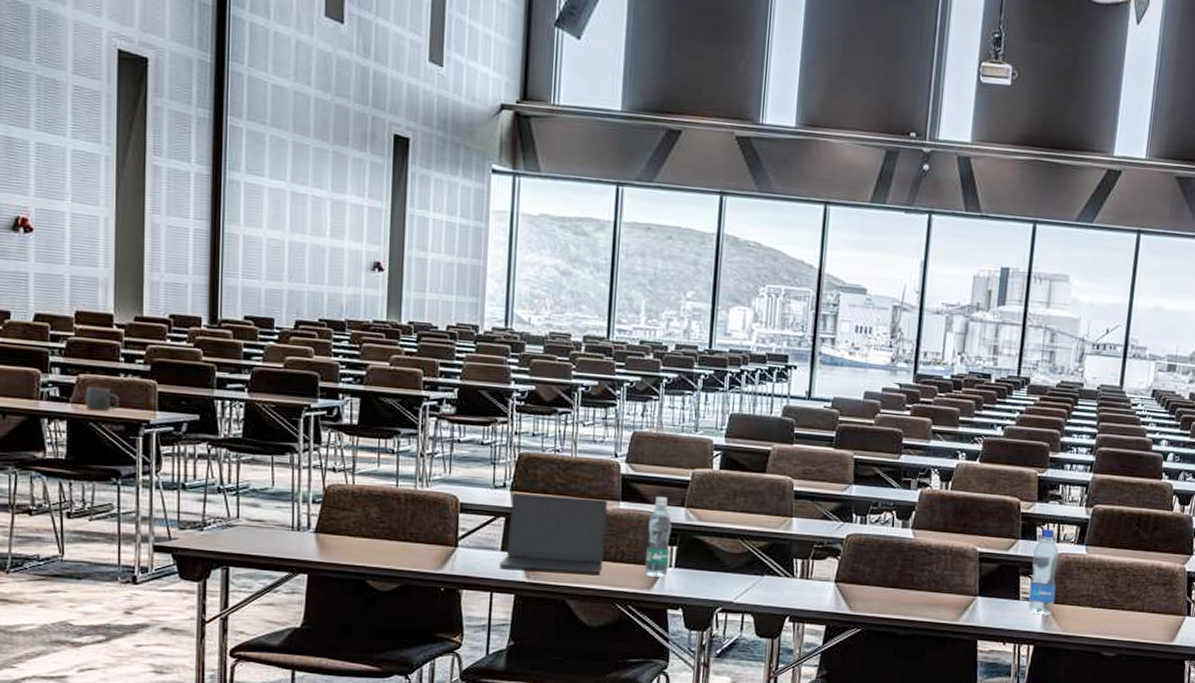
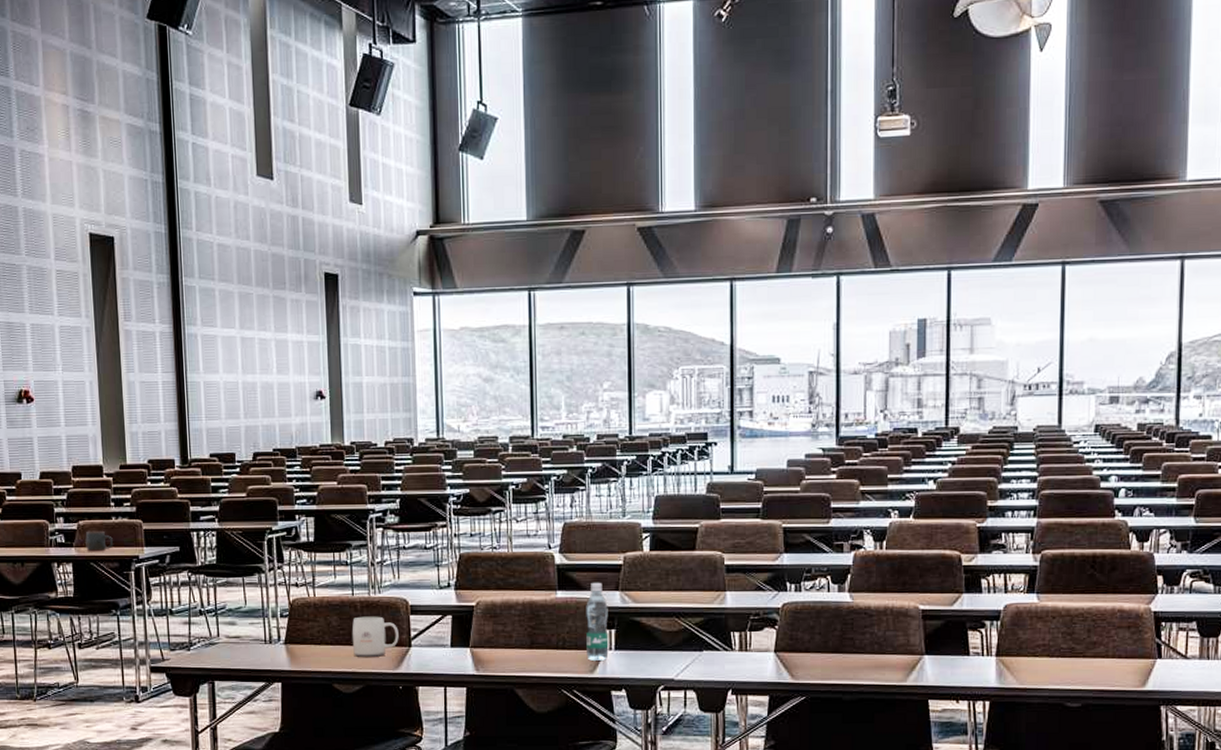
mug: none [392,510,445,555] -> present [351,616,399,657]
laptop: present [500,493,608,576] -> none [451,590,546,665]
bottle: present [1028,528,1059,615] -> none [979,579,1009,669]

